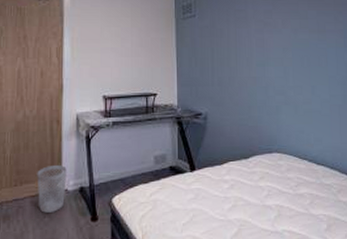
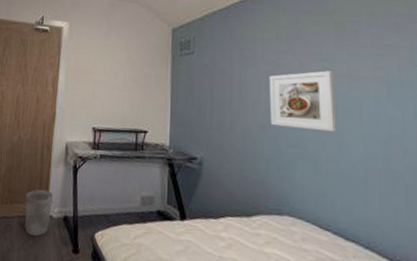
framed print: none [258,27,311,79] -> present [269,70,338,132]

